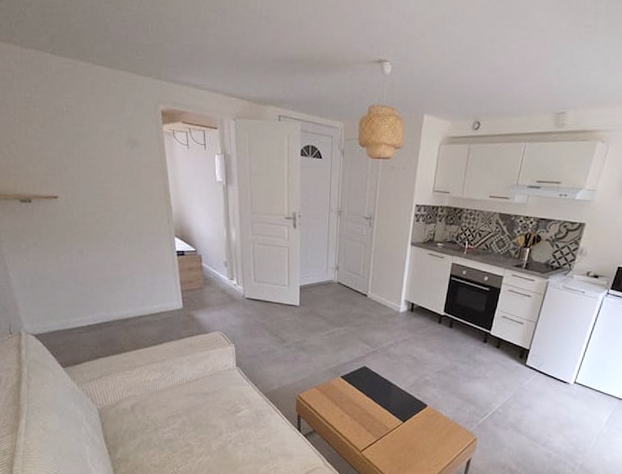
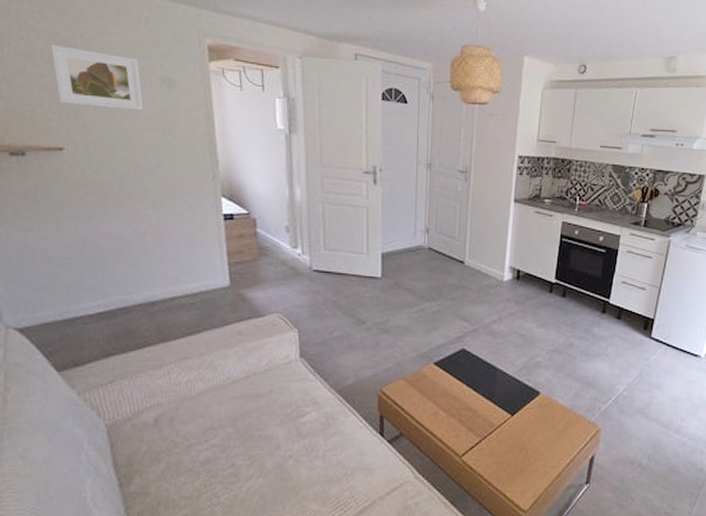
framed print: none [44,112,115,166] -> present [50,44,144,110]

